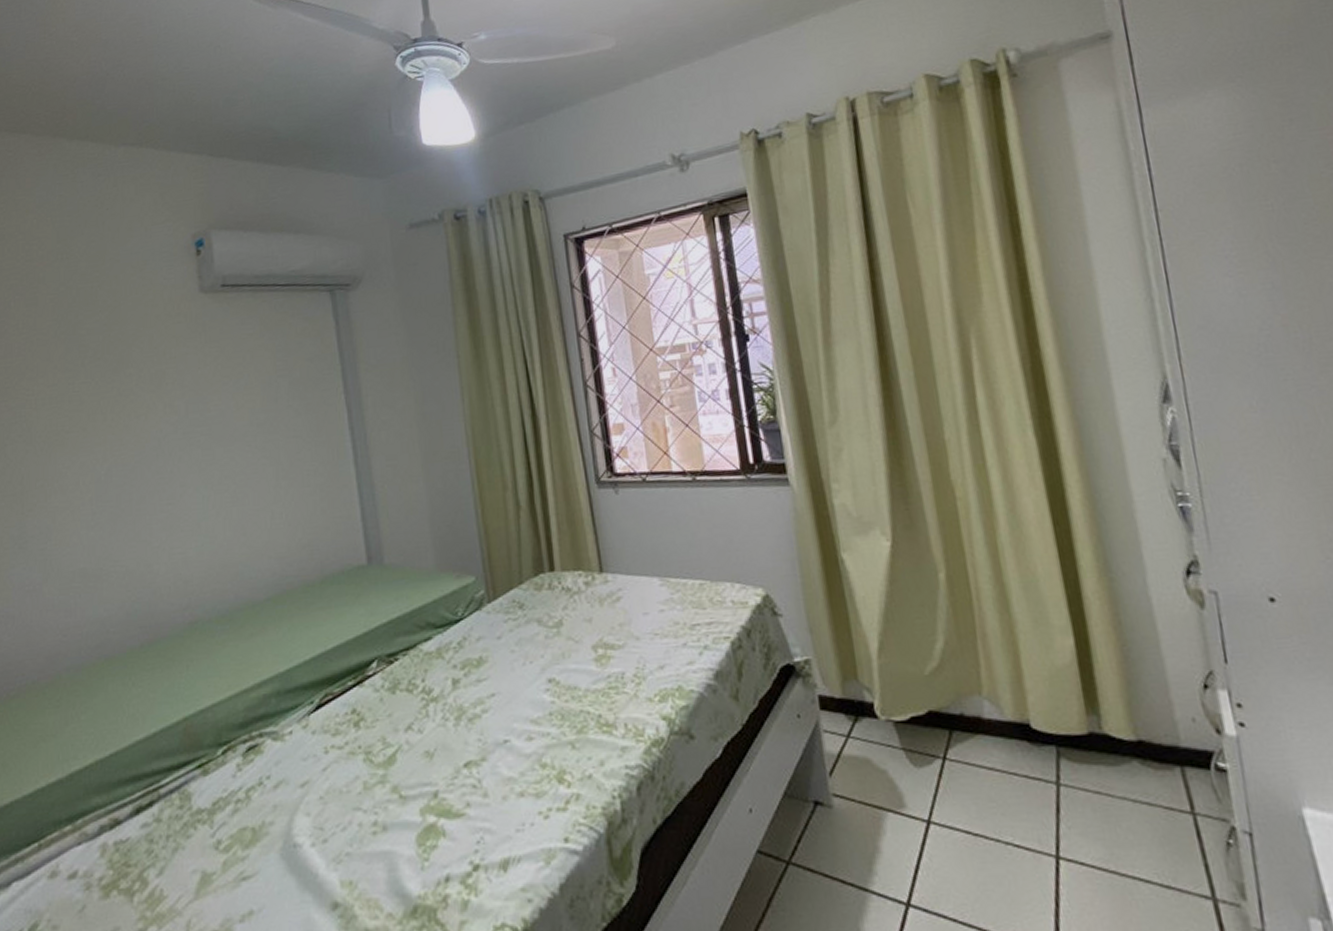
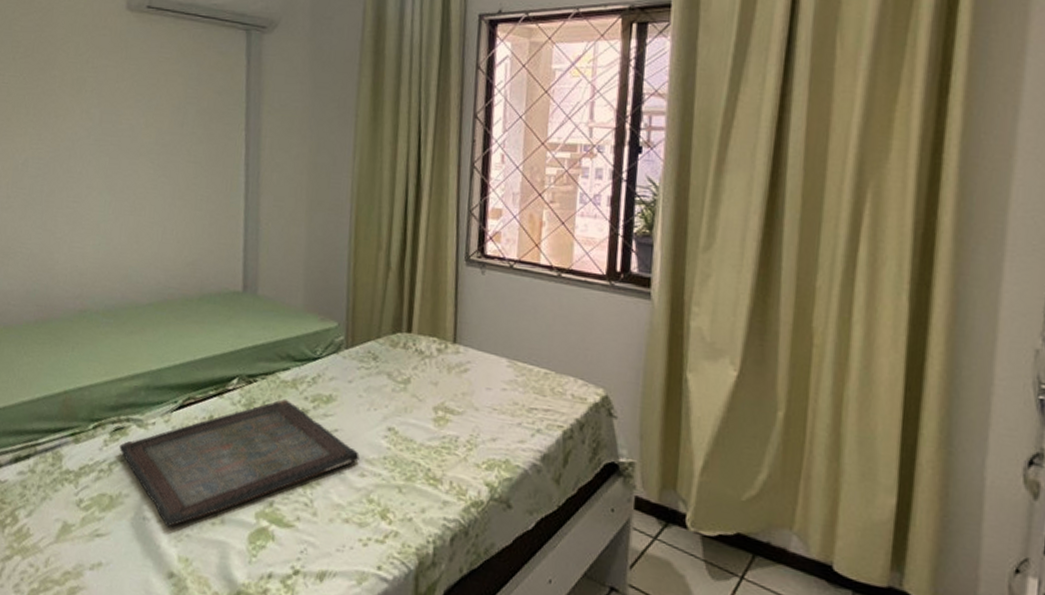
serving tray: none [255,672,523,849] -> present [119,398,360,527]

